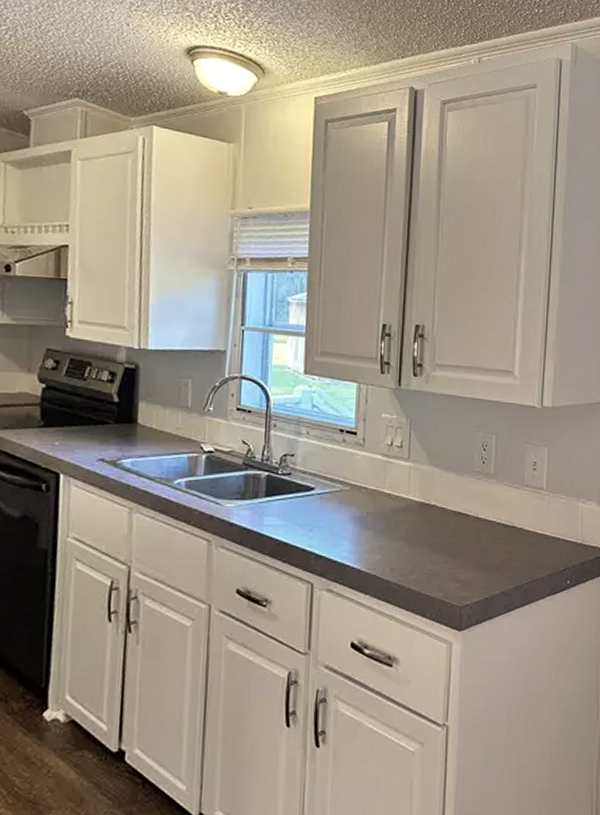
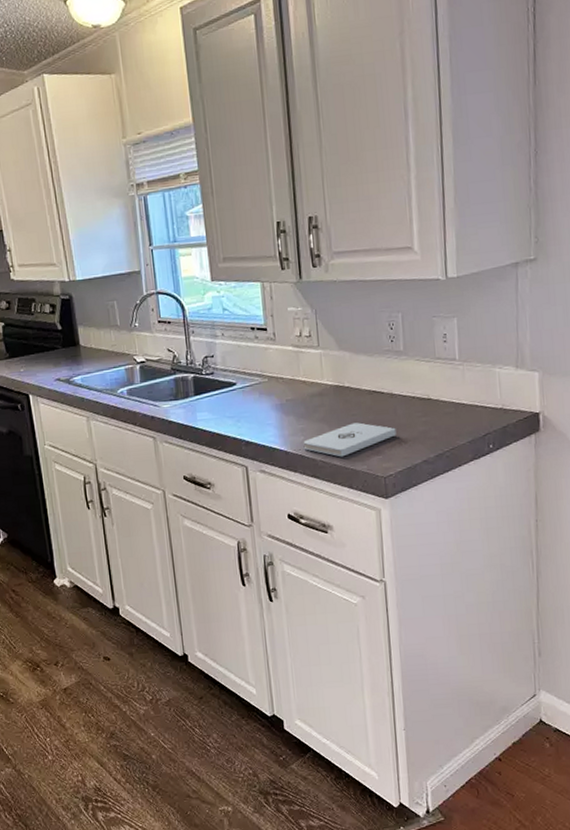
notepad: none [378,545,477,581] -> present [303,422,396,457]

